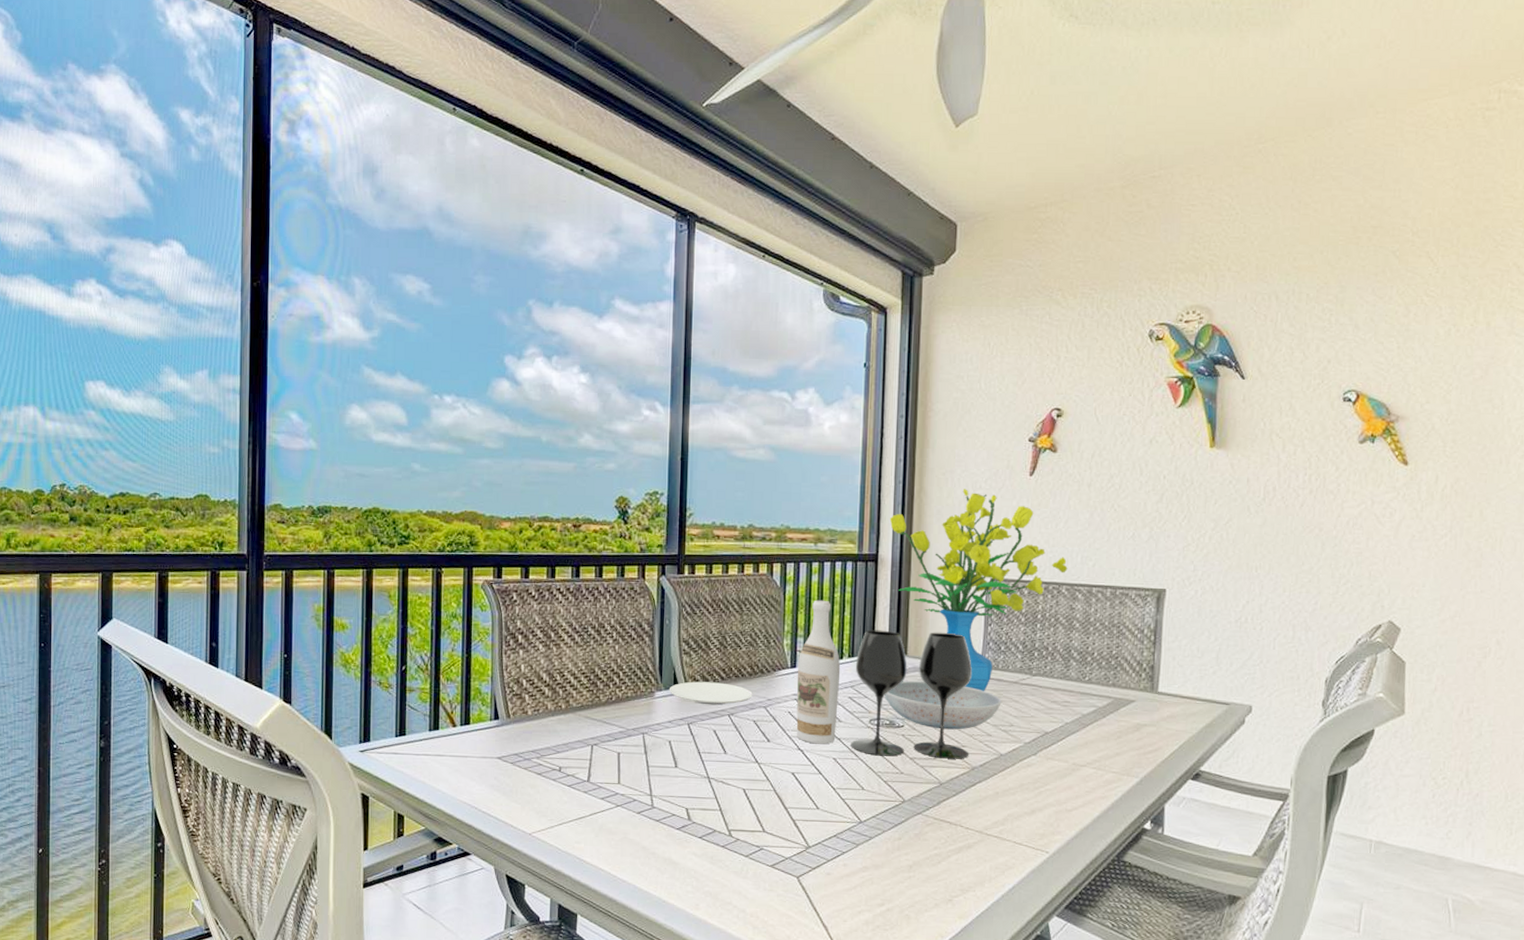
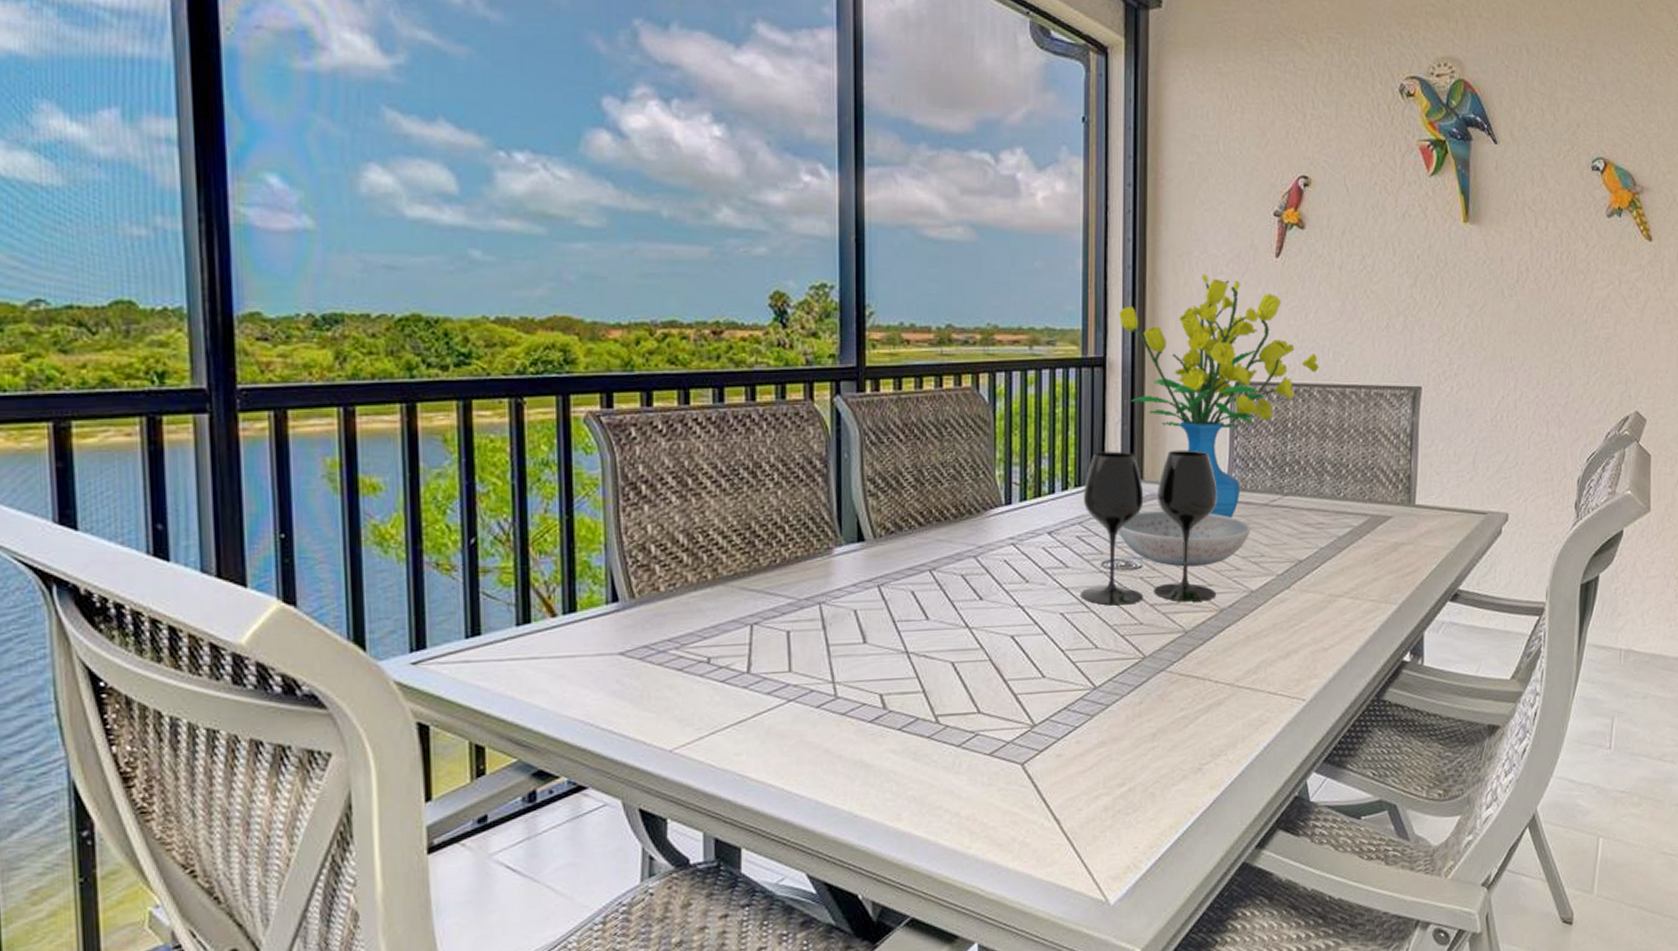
plate: present [669,681,753,706] -> none [851,529,959,560]
wine bottle: present [796,600,841,745] -> none [1013,417,1066,598]

